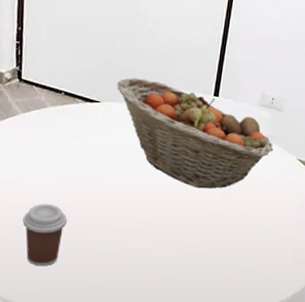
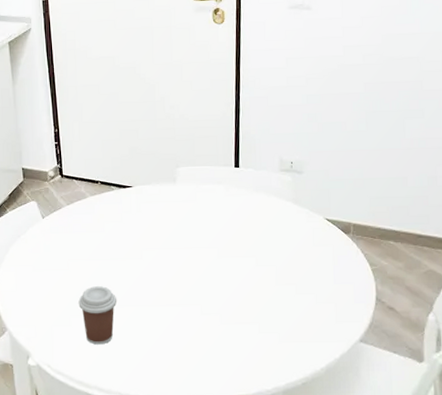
fruit basket: present [117,77,273,189] -> none [145,160,299,258]

